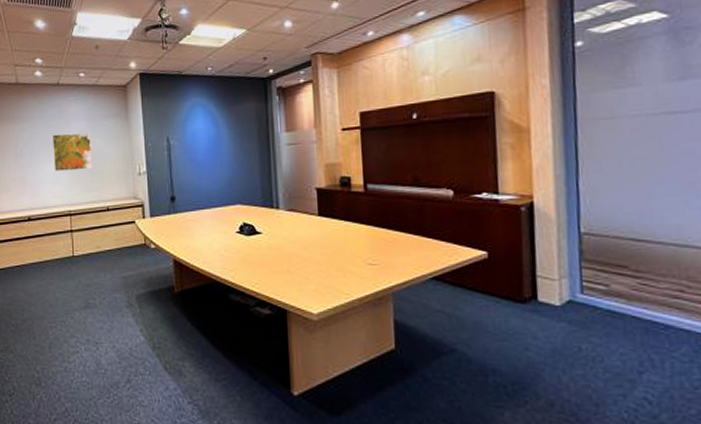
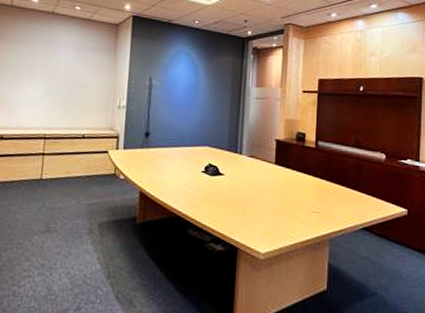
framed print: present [53,133,93,171] -> none [36,59,77,97]

